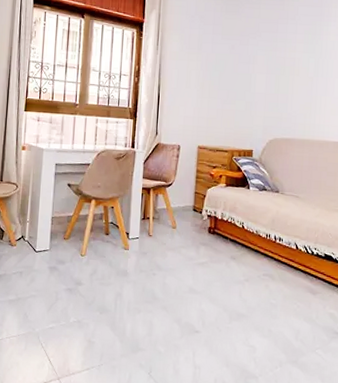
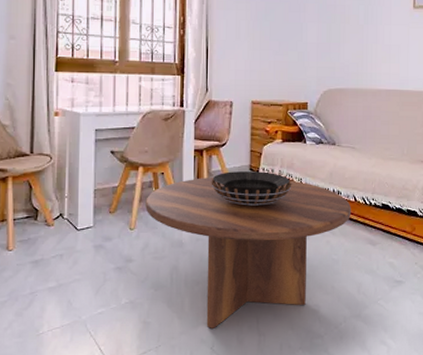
coffee table: none [95,214,293,356] -> present [145,176,352,329]
decorative bowl: none [156,210,234,245] -> present [211,171,292,206]

